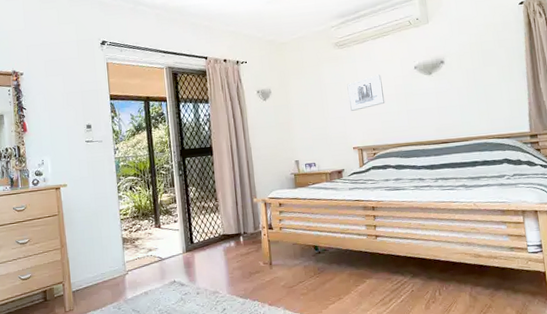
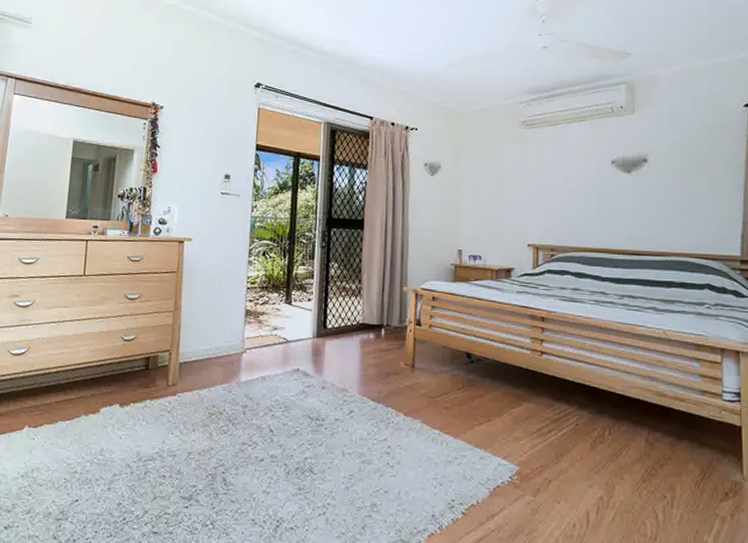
wall art: present [347,74,385,111] -> none [529,164,572,202]

